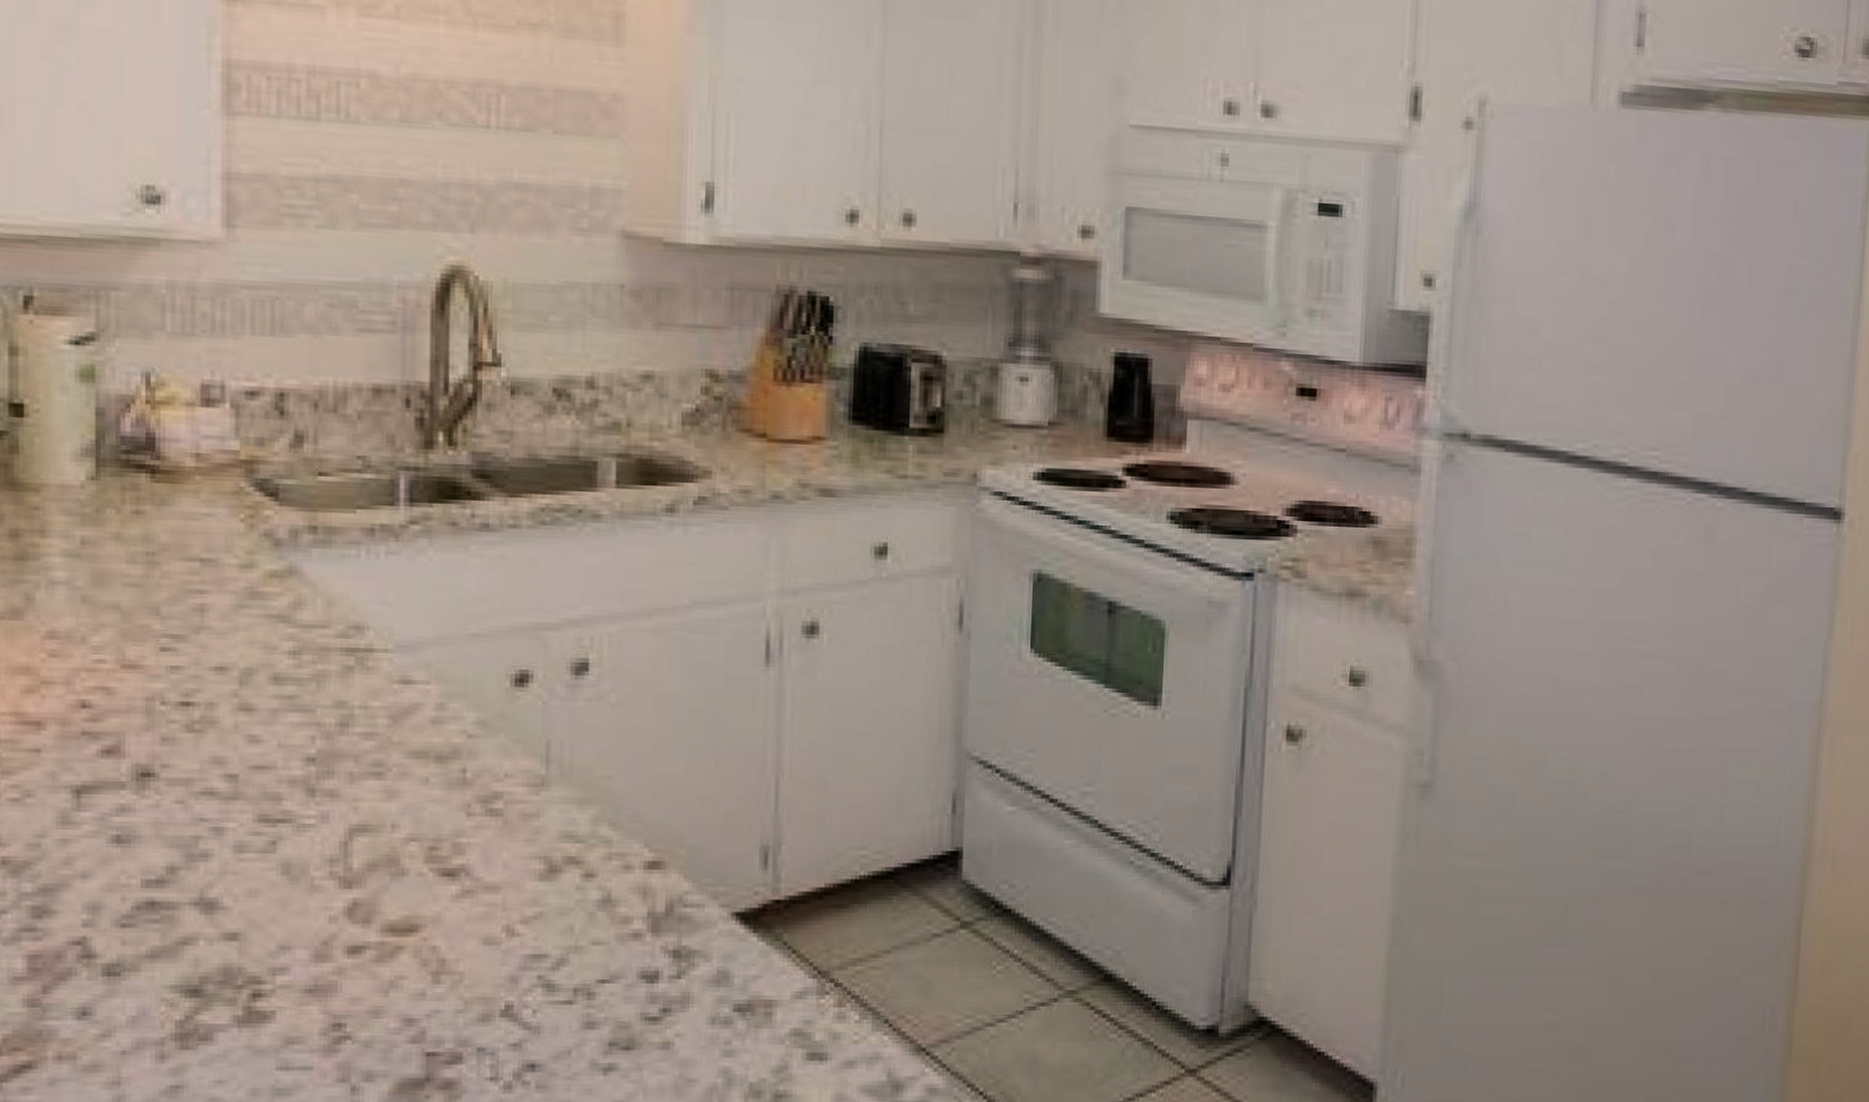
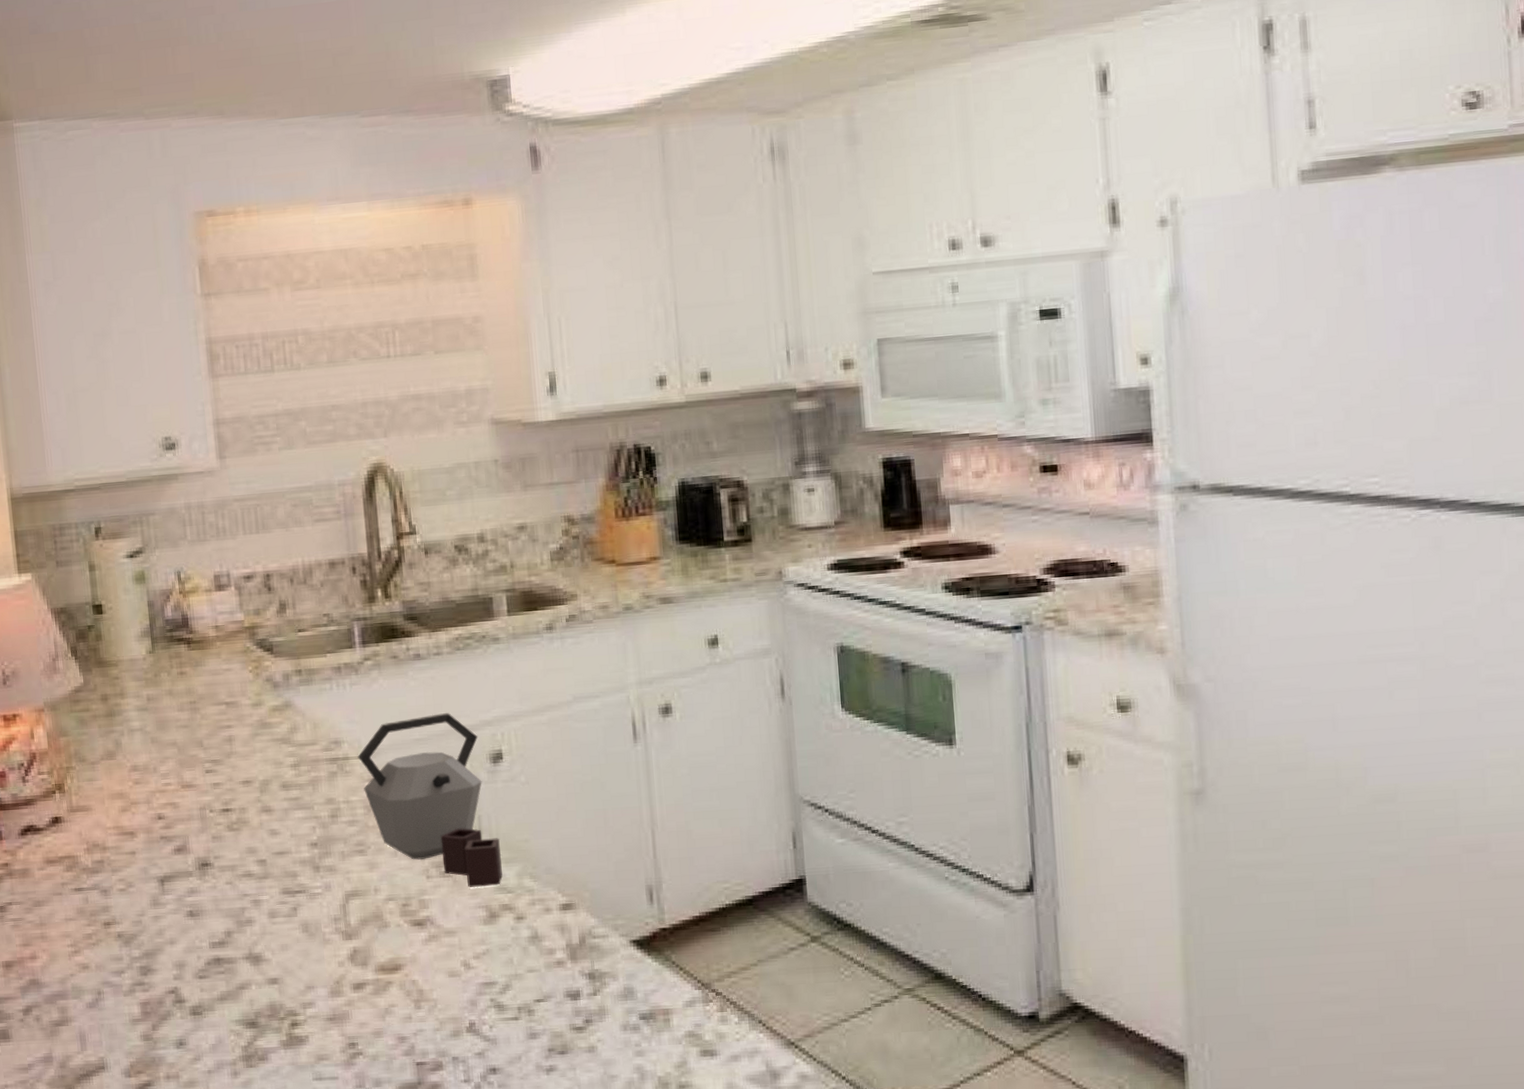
kettle: none [386,604,572,833] -> present [357,713,503,888]

